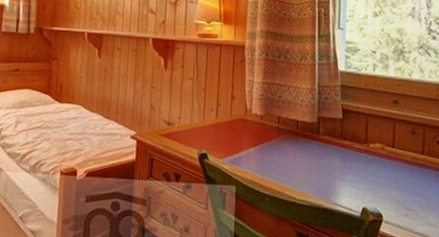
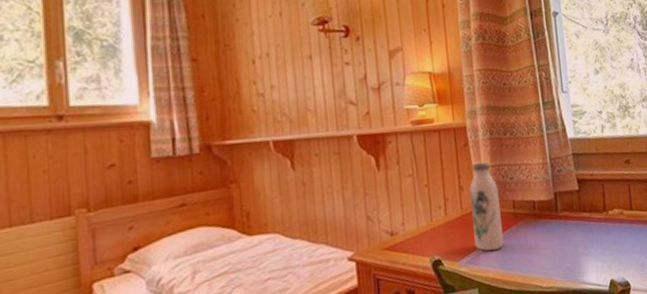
water bottle: none [238,79,266,157] -> present [469,162,504,251]

